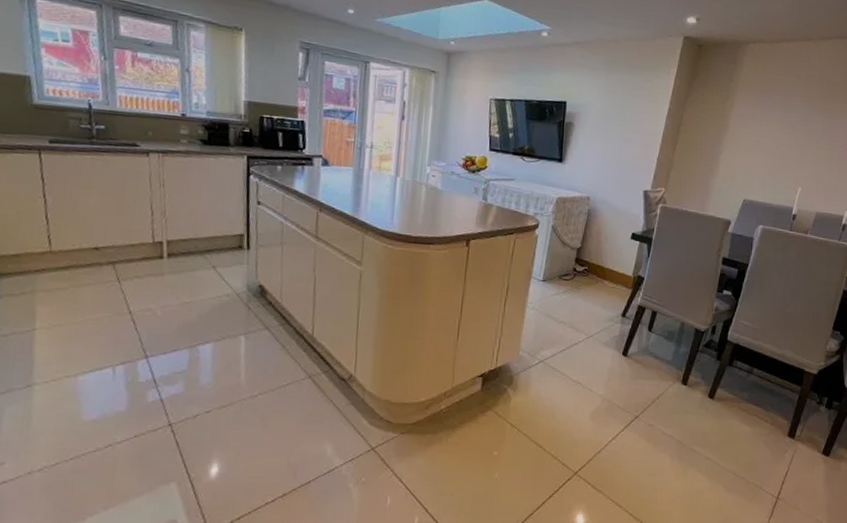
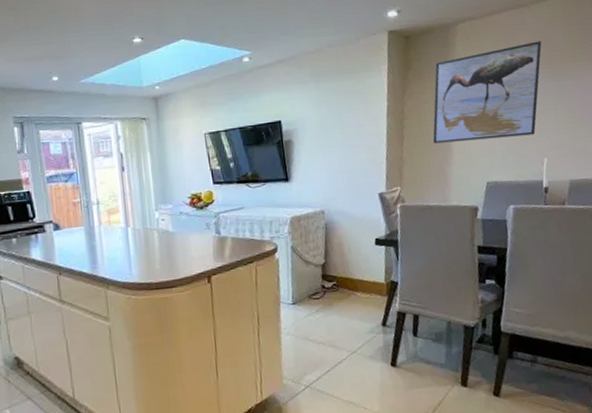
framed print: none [703,76,819,164] -> present [432,41,542,144]

